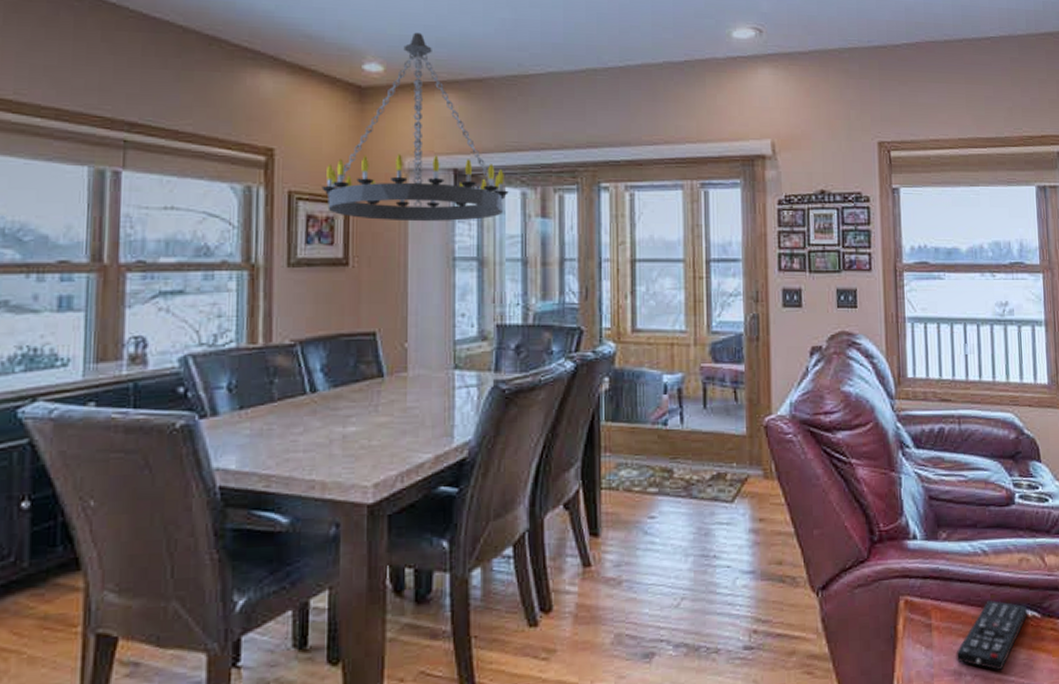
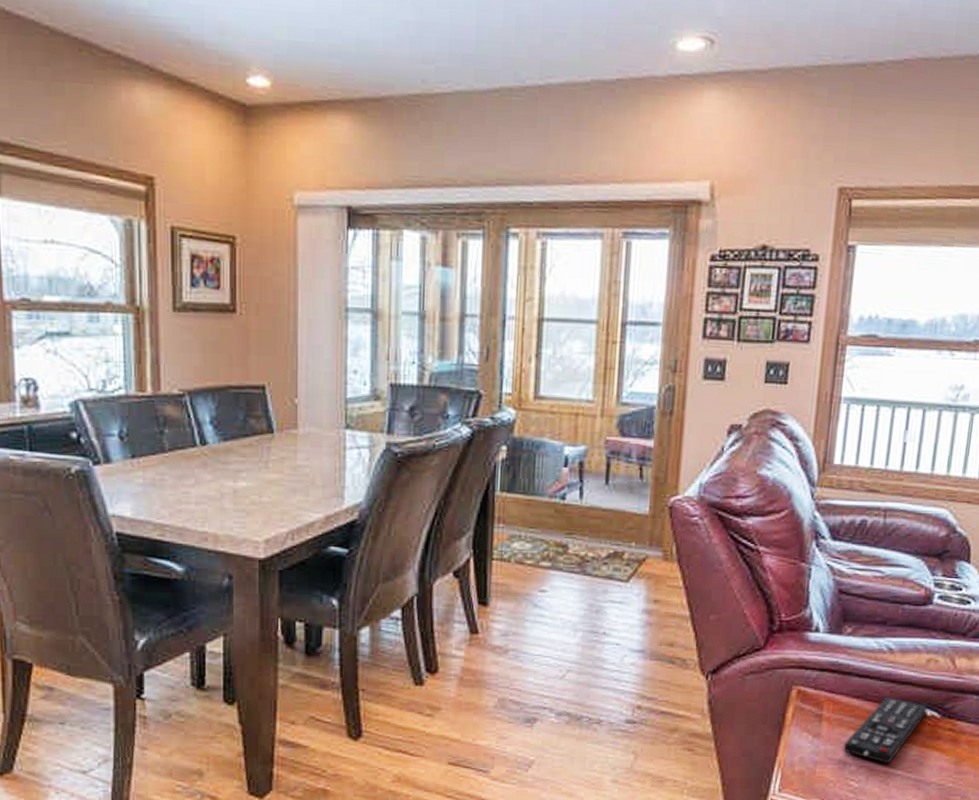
chandelier: present [322,32,509,222] -> none [206,38,407,267]

